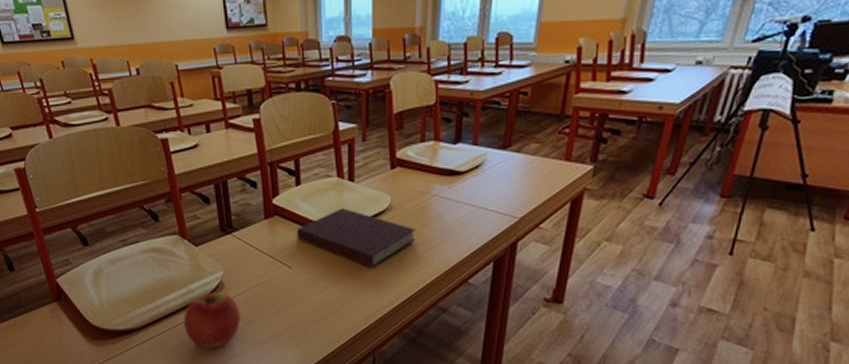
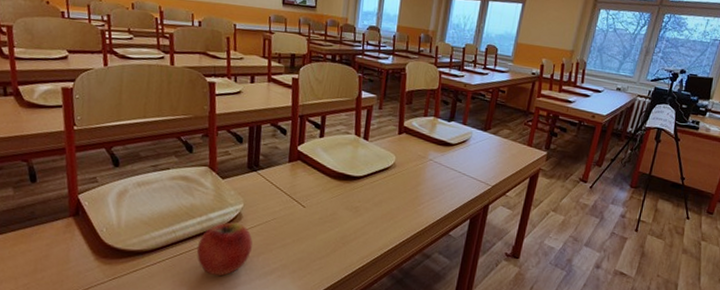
notebook: present [296,208,416,268] -> none [313,161,413,215]

